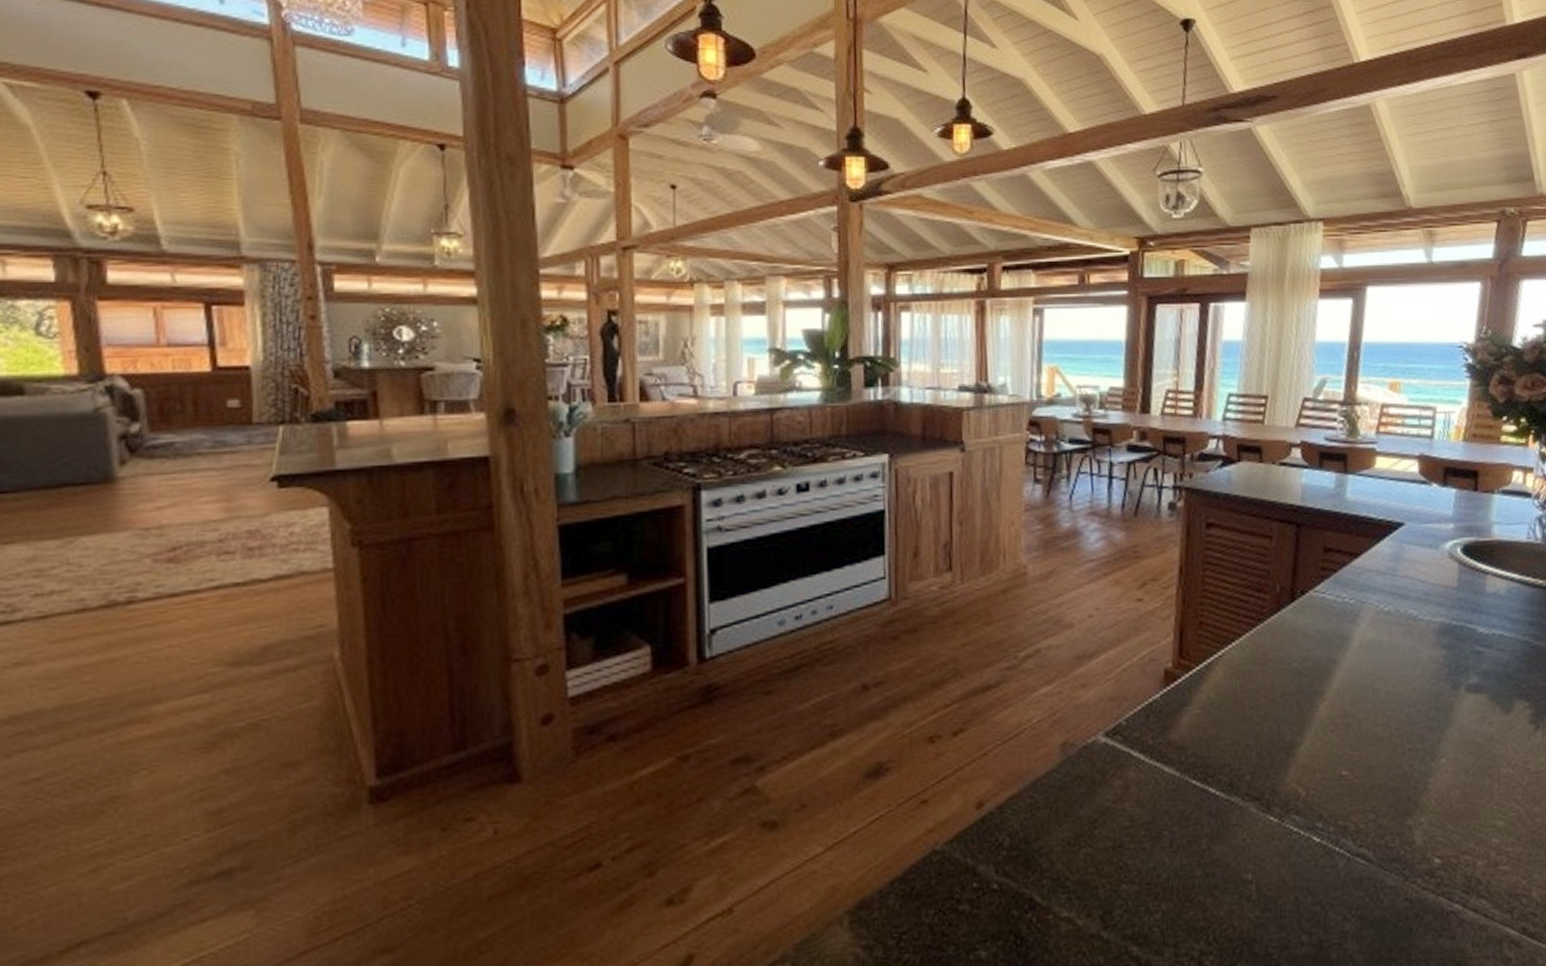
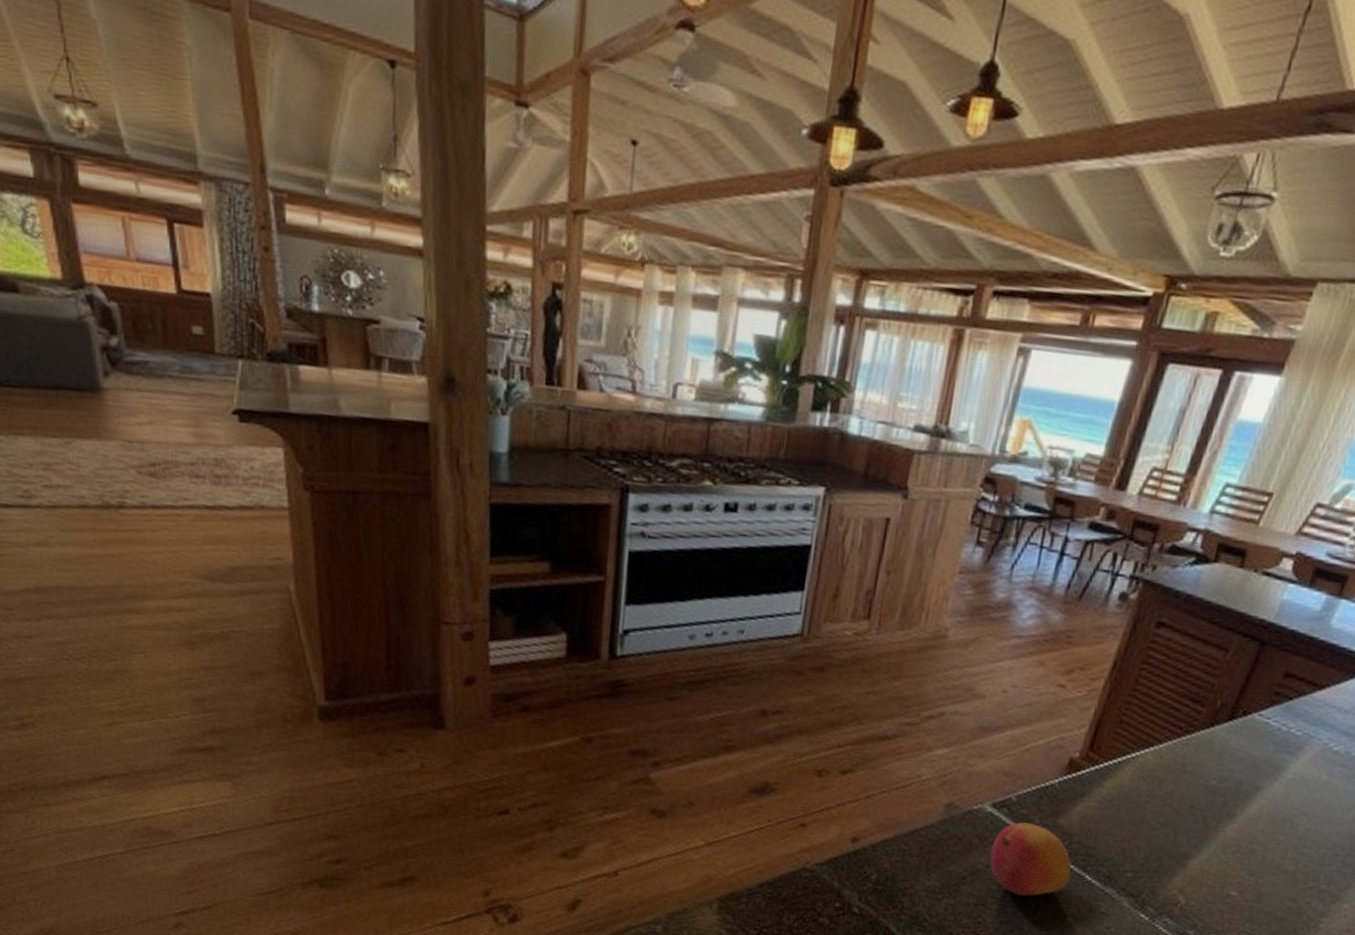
fruit: none [1114,745,1196,827] -> present [989,822,1072,896]

